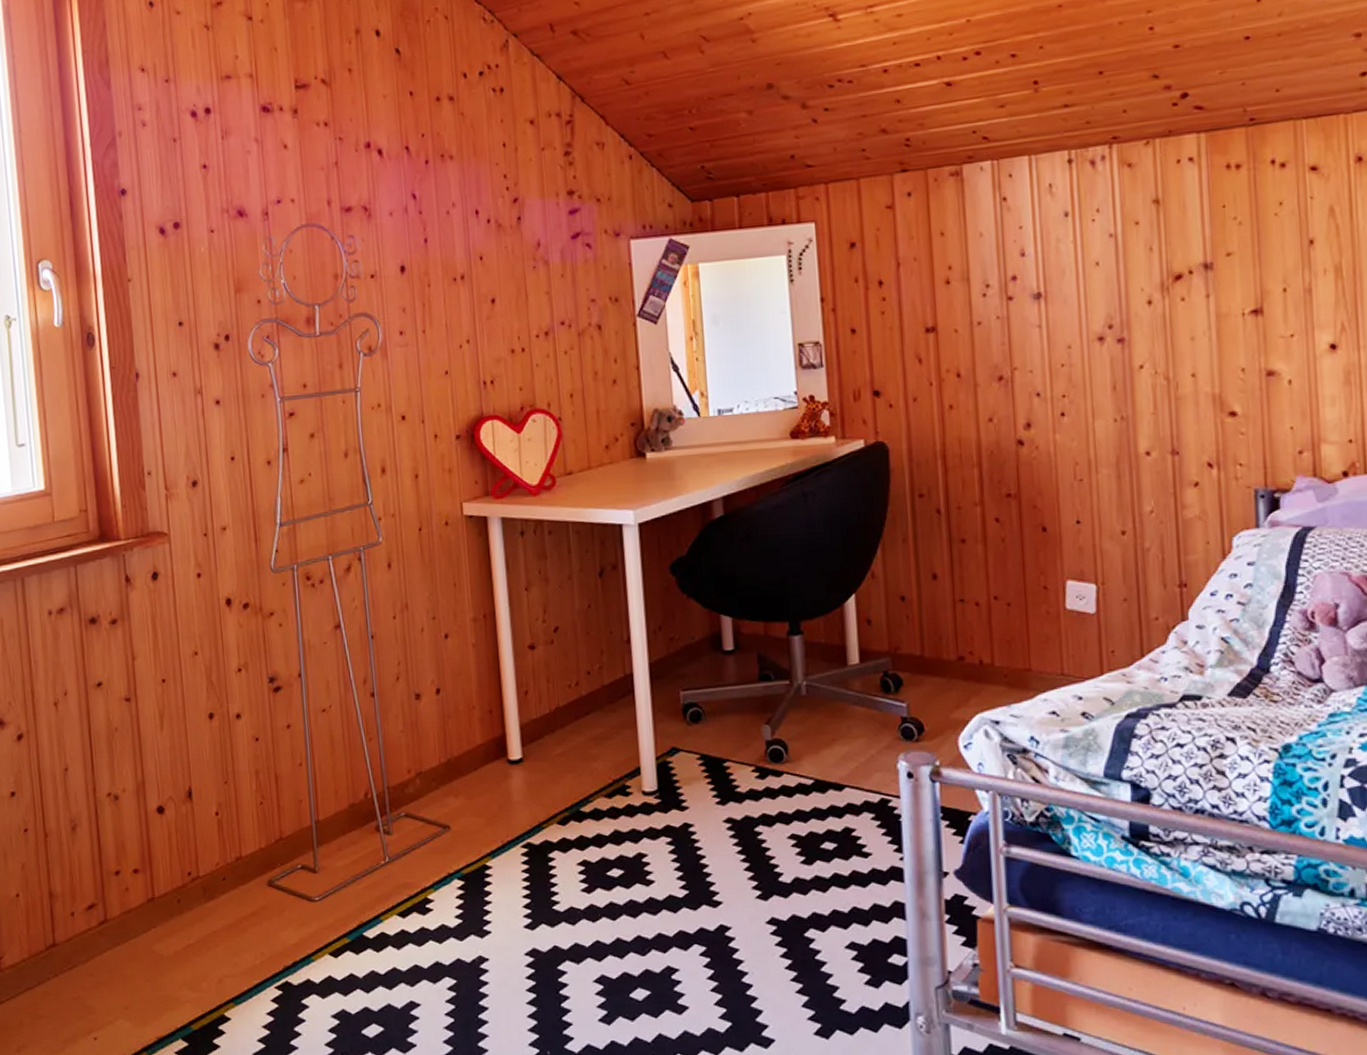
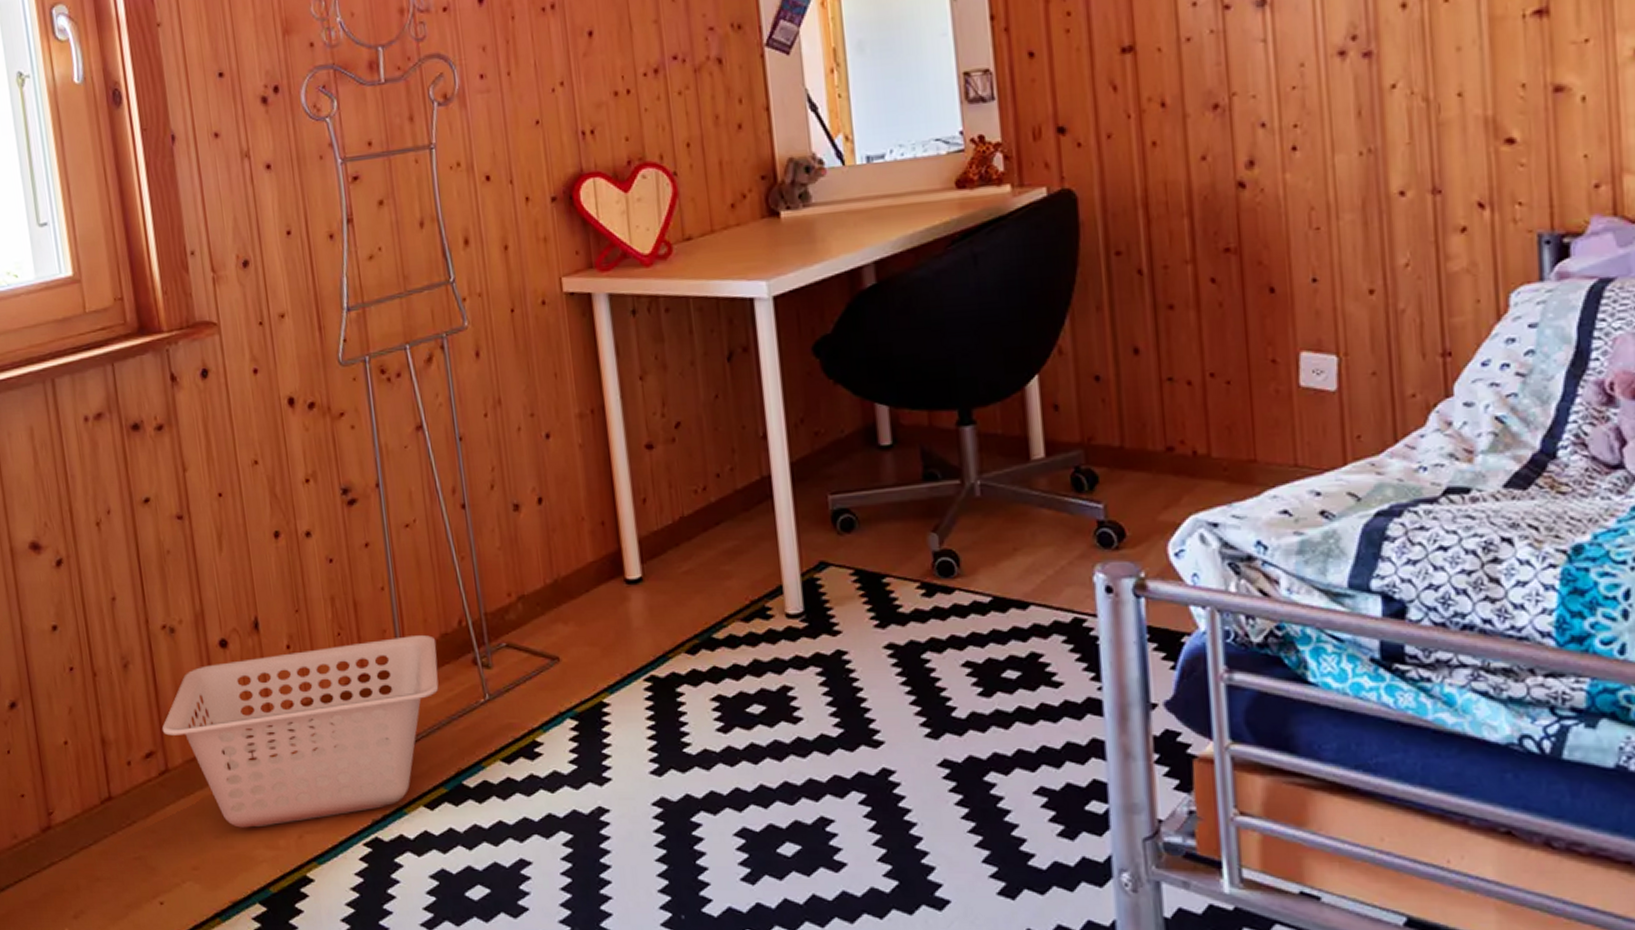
laundry basket: none [103,805,346,972] -> present [162,635,439,828]

